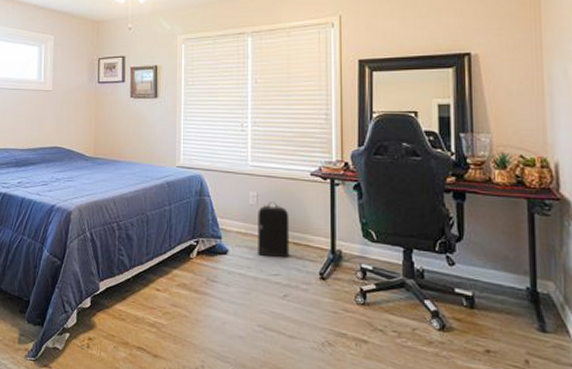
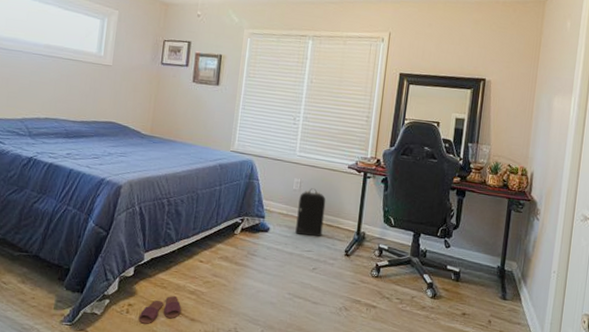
slippers: none [100,329,142,360] -> present [138,296,181,324]

